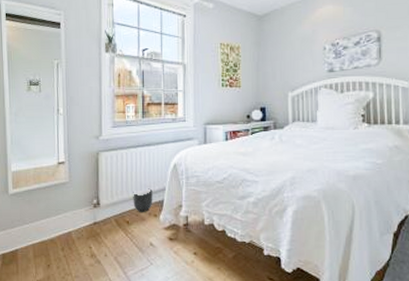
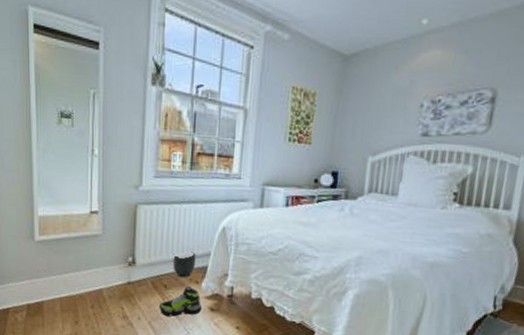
shoe: none [123,220,162,250] -> present [159,286,202,317]

